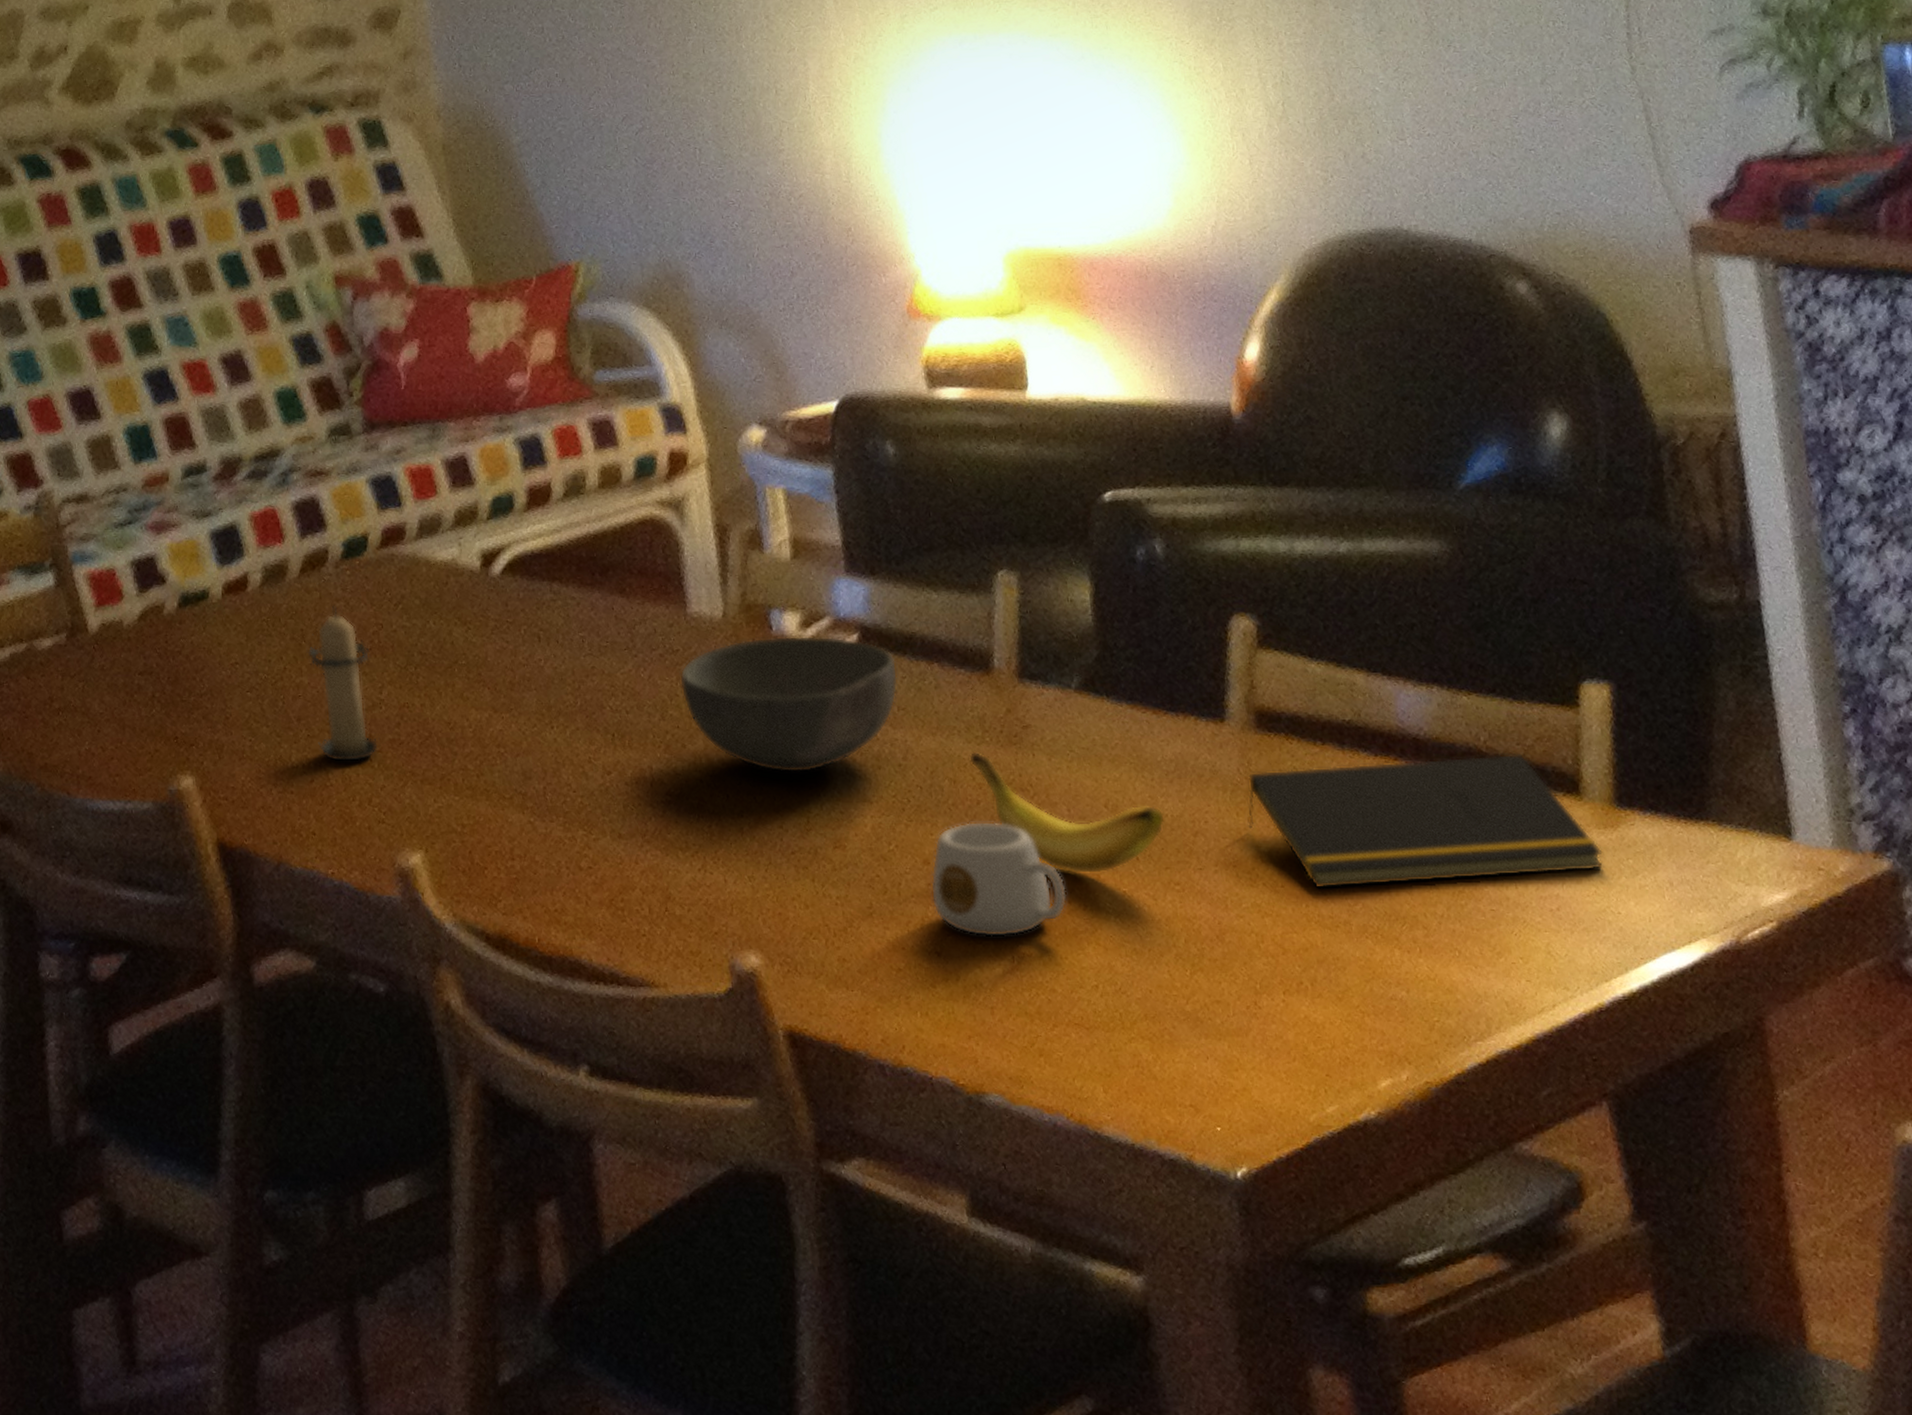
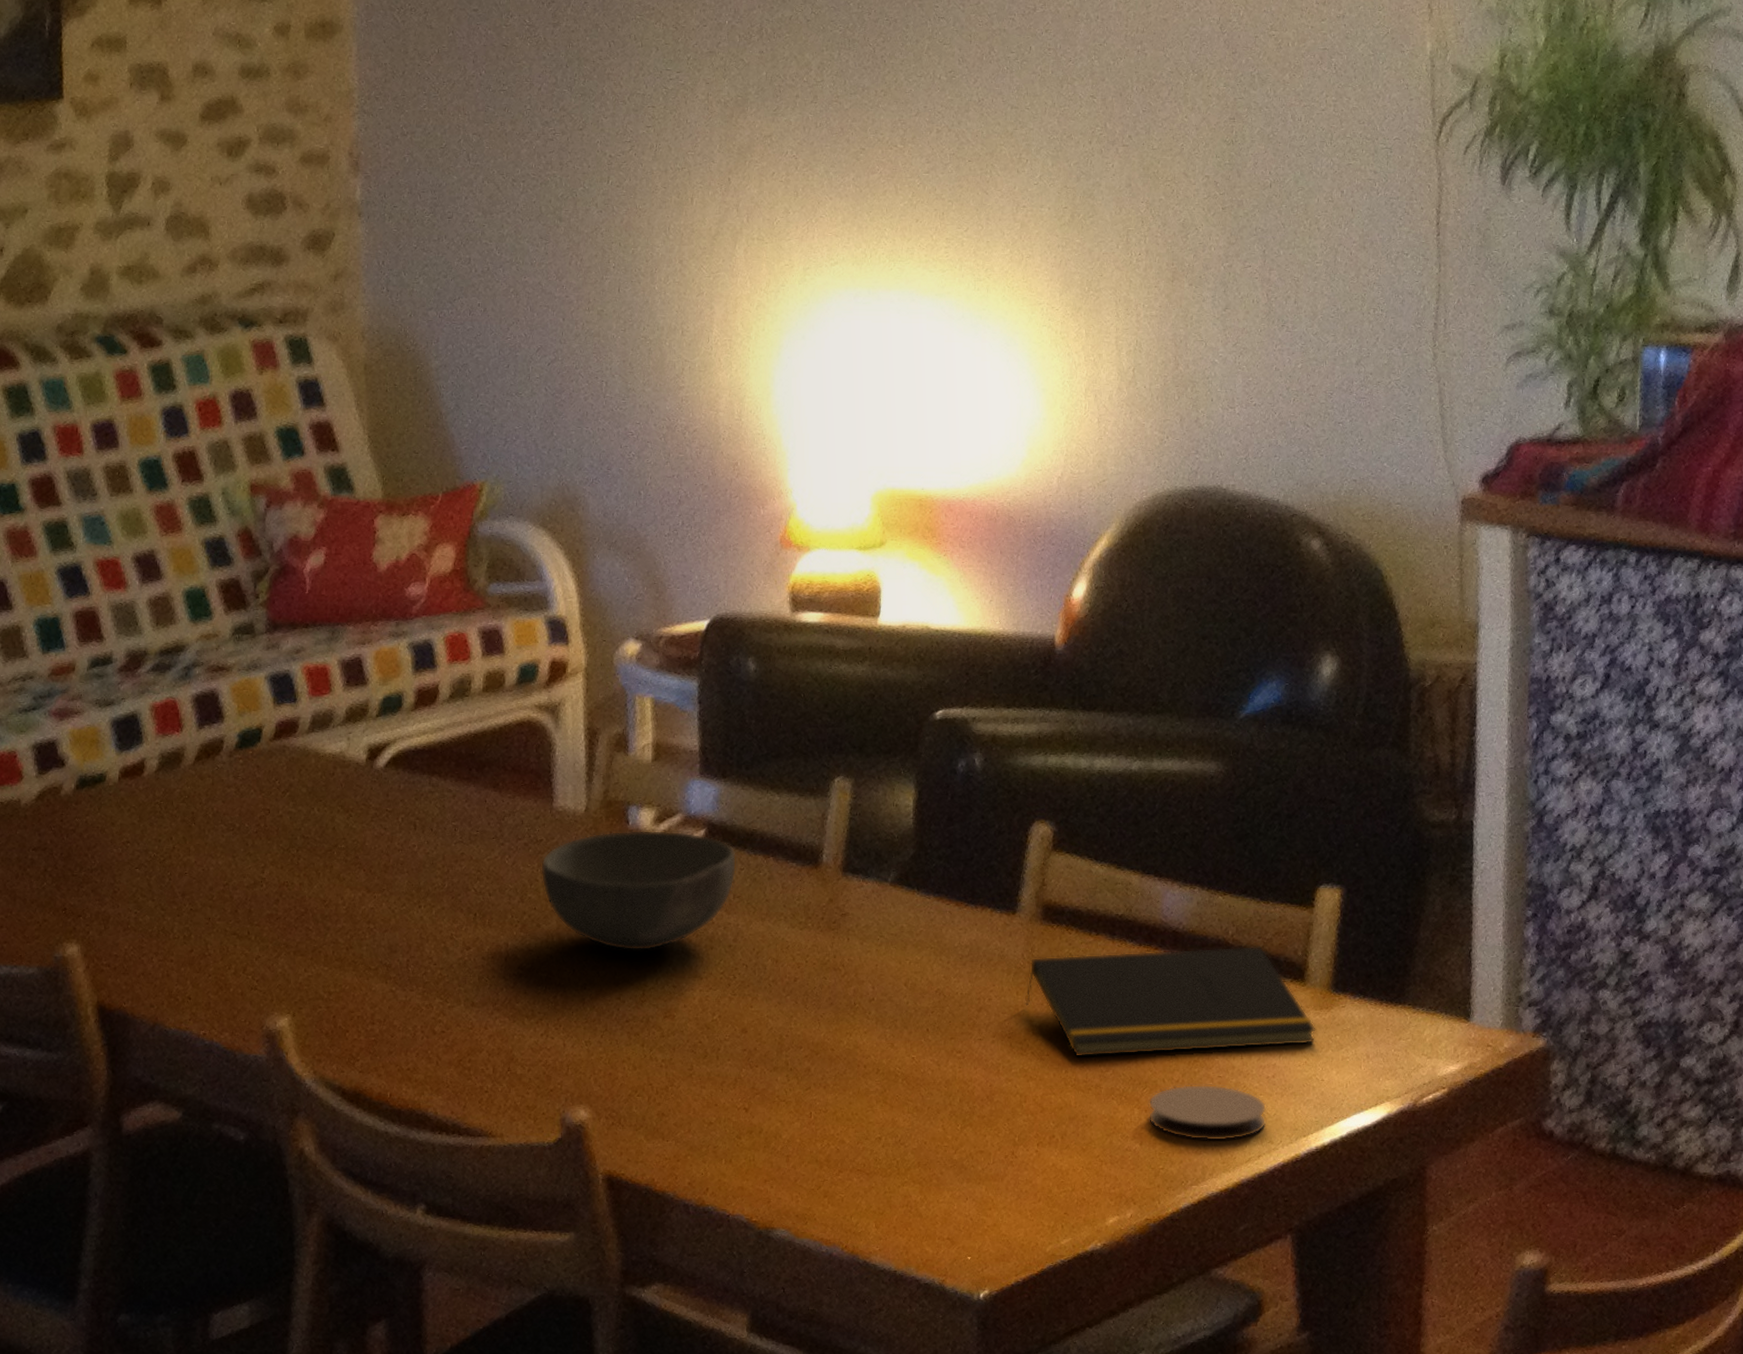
candle: present [307,605,380,762] -> none [196,791,258,934]
mug: present [930,821,1067,938] -> none [745,996,863,1096]
banana: present [969,751,1166,874] -> none [792,935,956,1043]
coaster: none [1410,919,1558,989] -> present [1148,1084,1267,1142]

